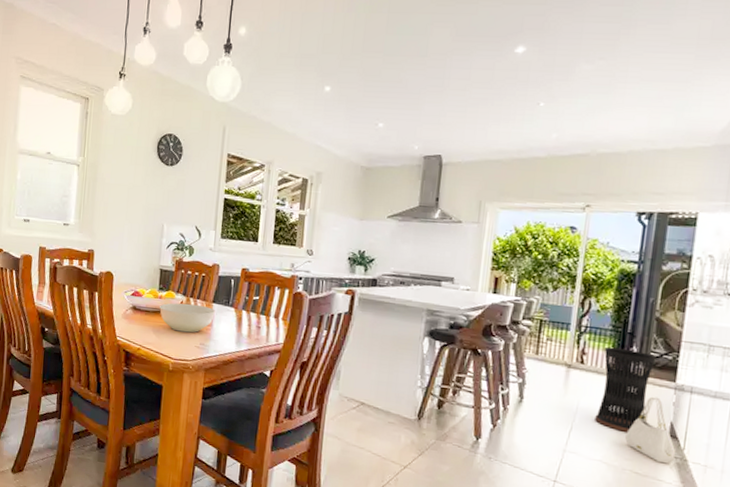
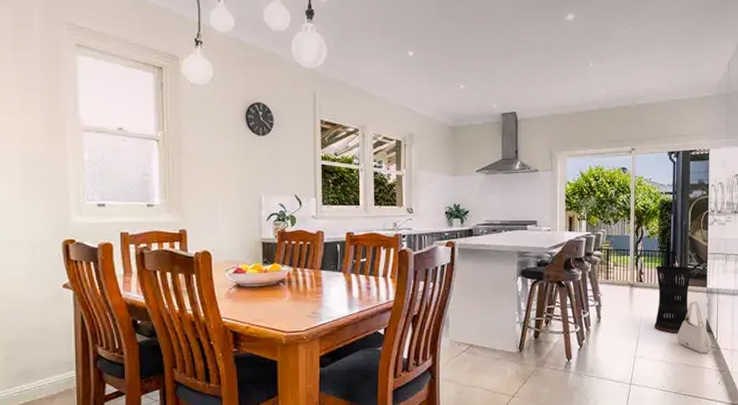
bowl: present [159,303,215,333] -> none [264,274,324,304]

